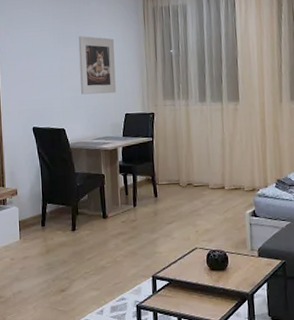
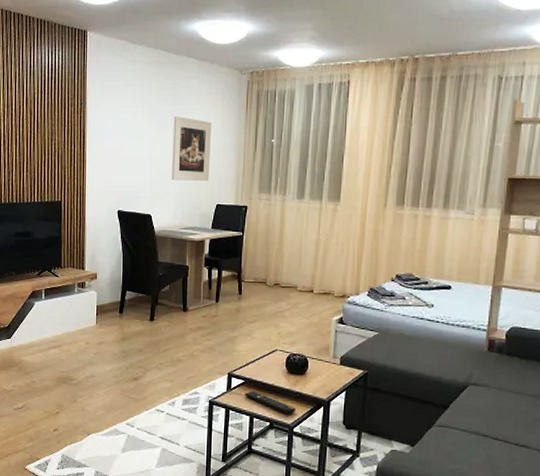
remote control: none [170,291,222,311] -> present [245,391,297,414]

